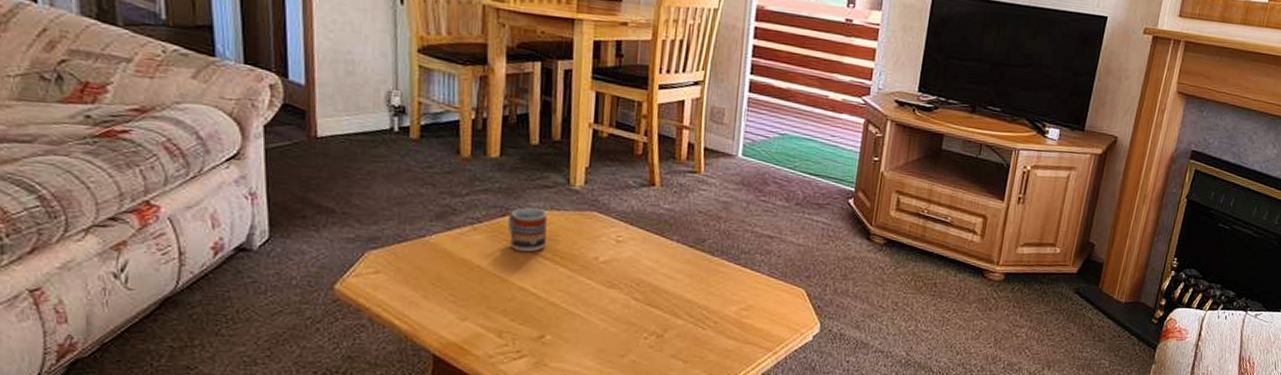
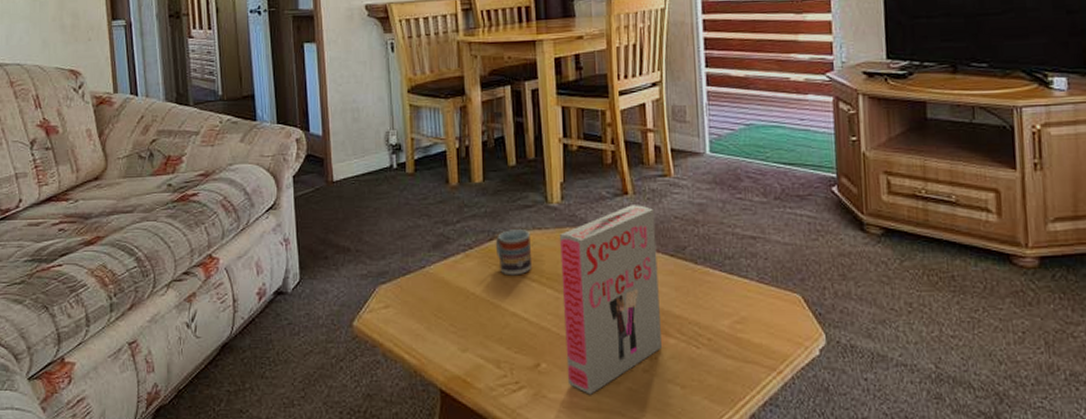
board game: none [571,196,680,365] -> present [560,205,662,395]

